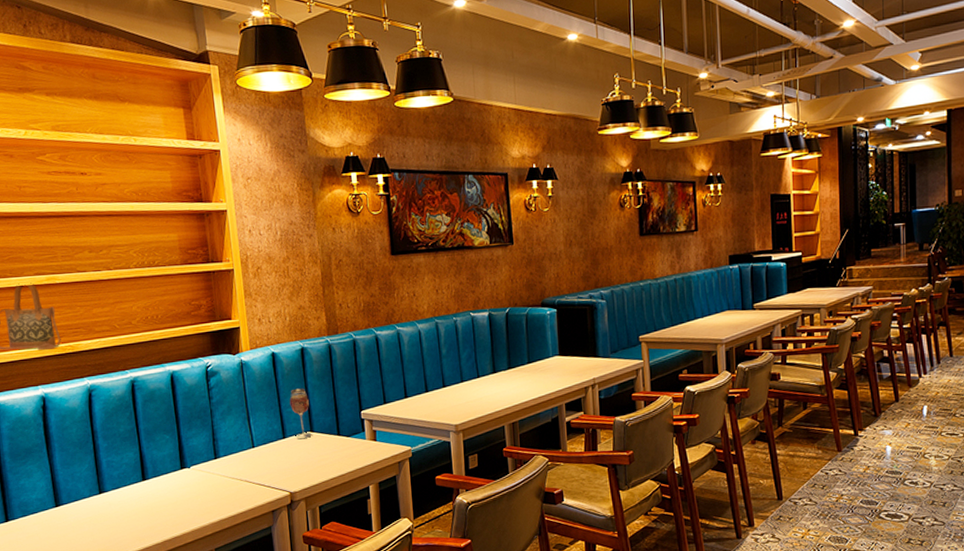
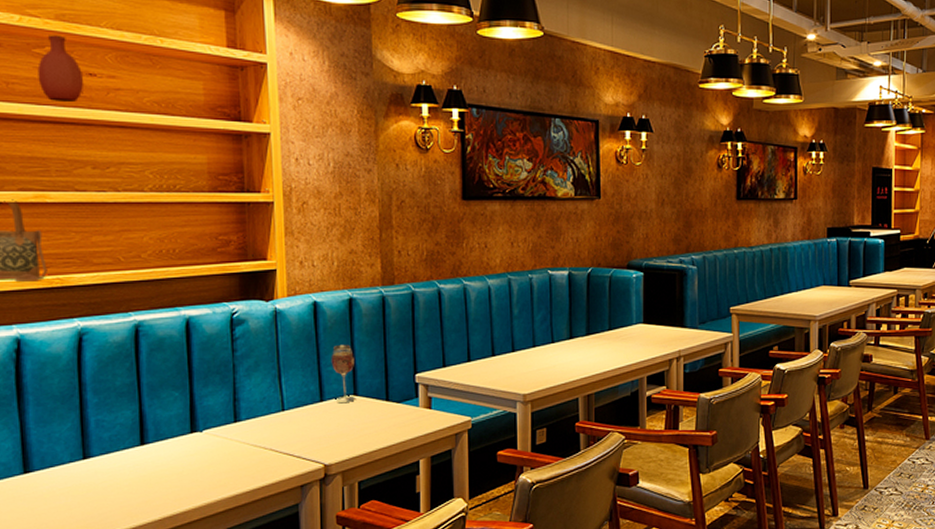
decorative vase: none [41,143,77,200] -> present [37,35,83,103]

